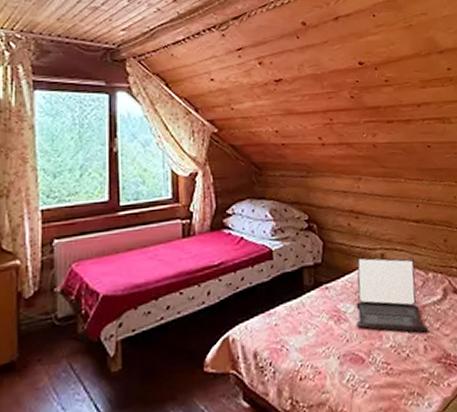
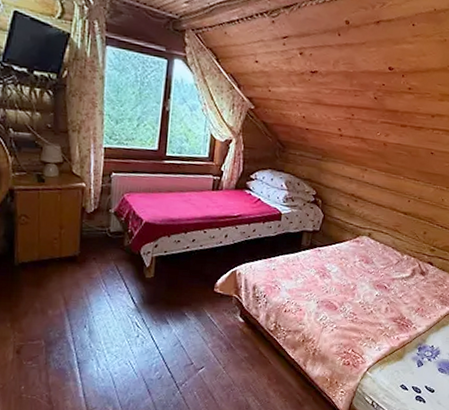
laptop: present [356,257,428,333] -> none [336,232,395,298]

